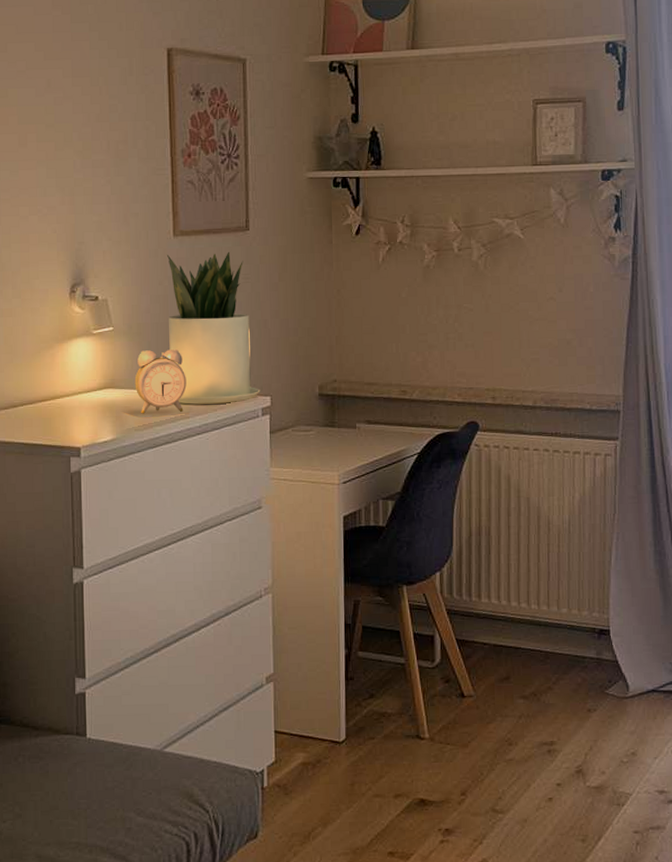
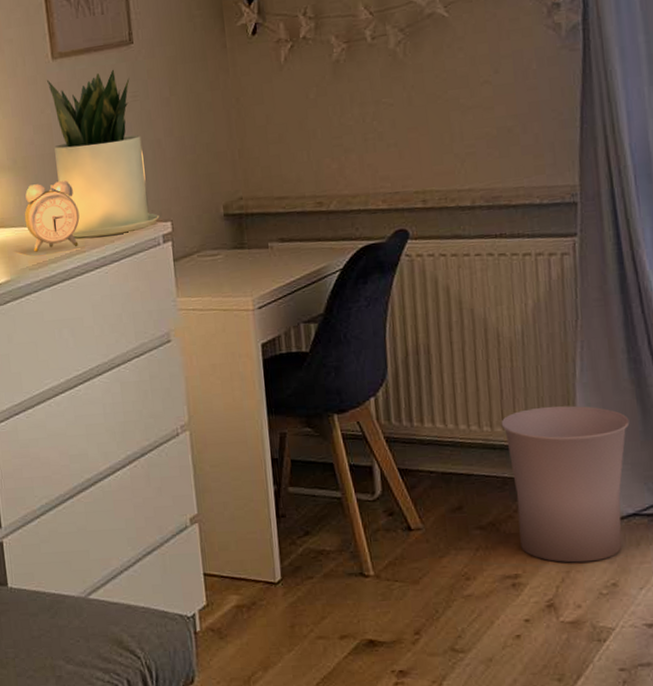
waste bin: none [547,589,653,733] -> present [501,405,630,563]

